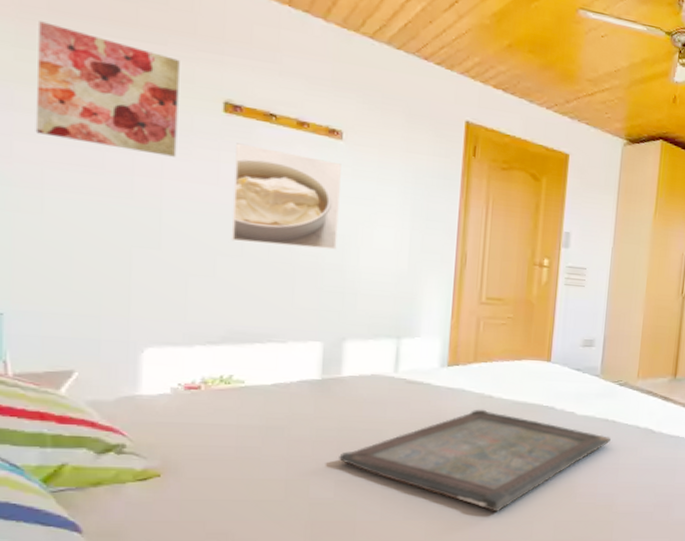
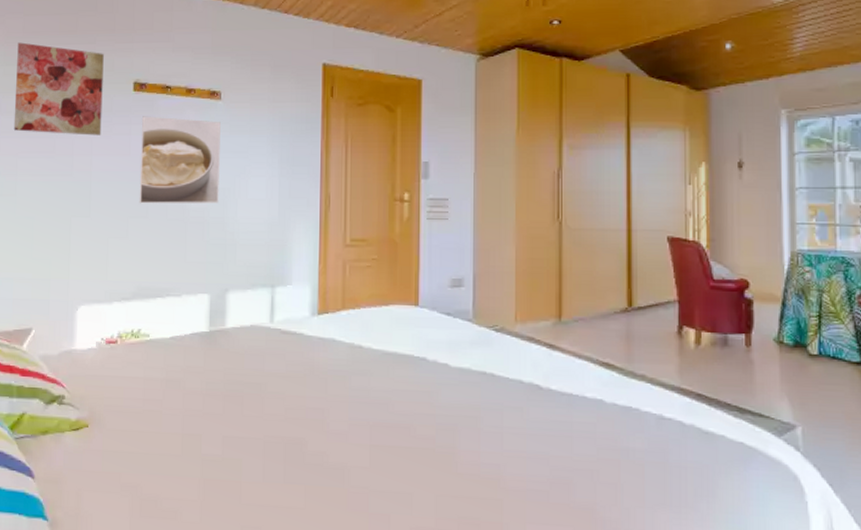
serving tray: present [339,409,611,512] -> none [225,360,491,480]

